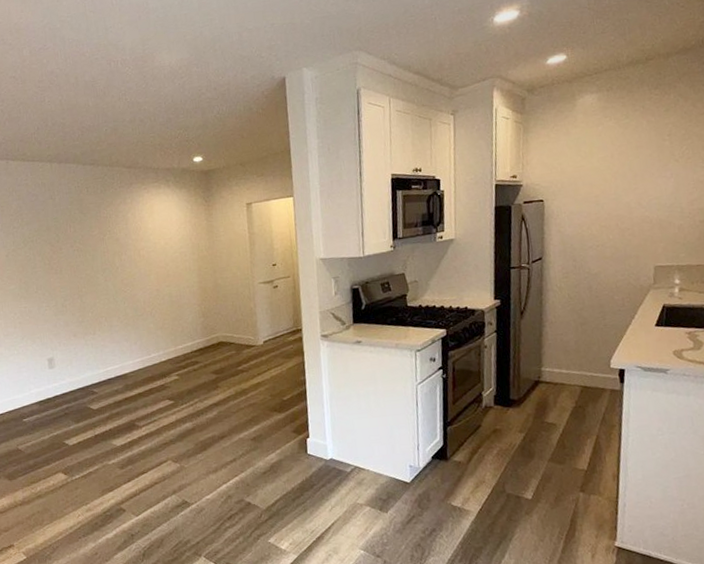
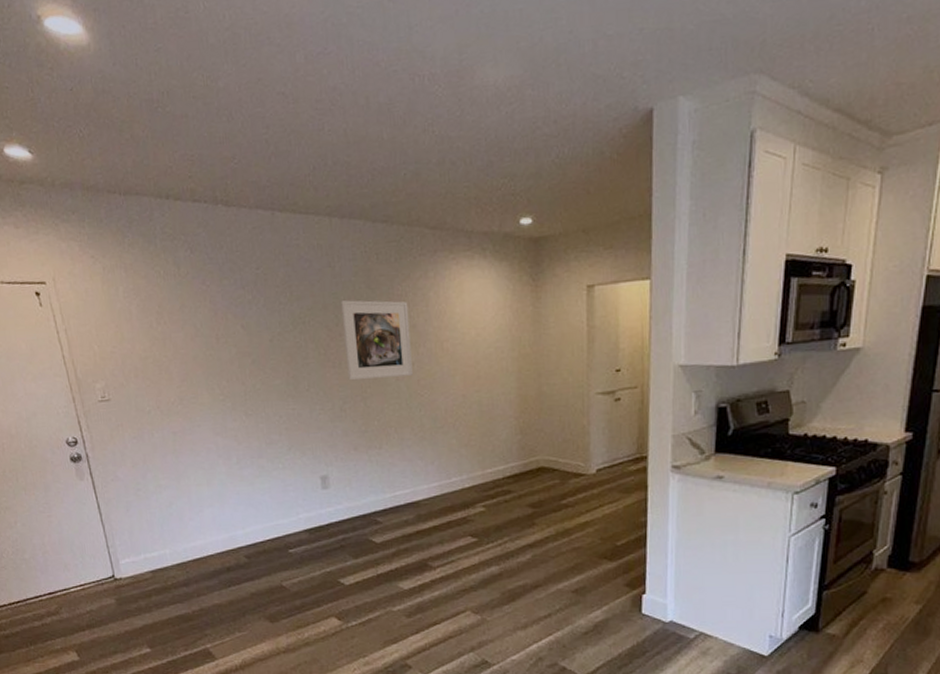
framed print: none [60,221,118,283] -> present [341,300,413,381]

